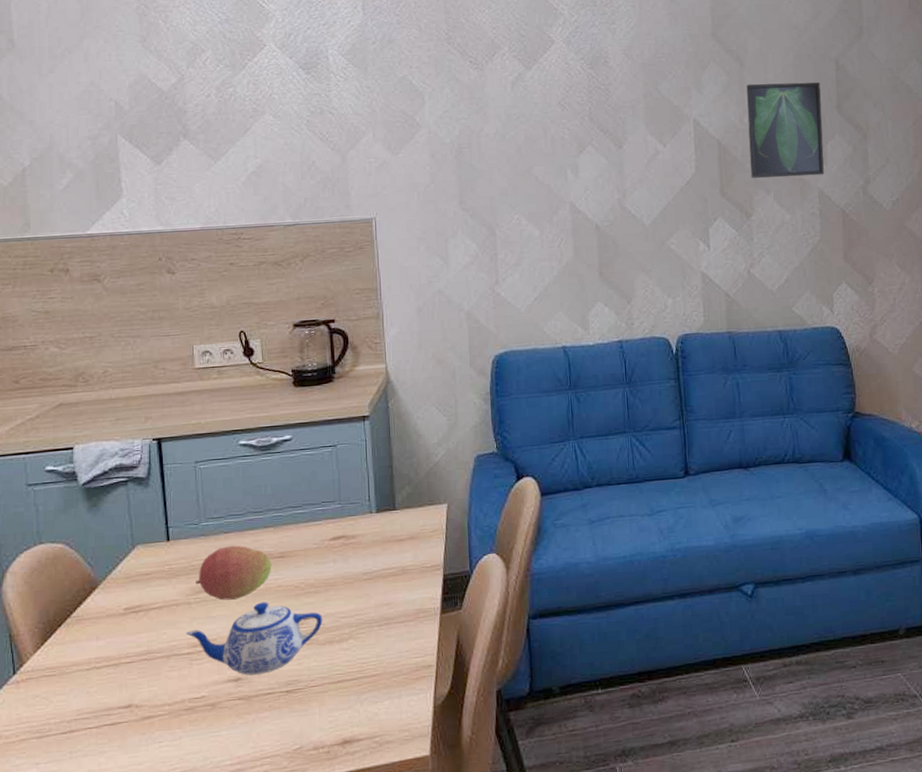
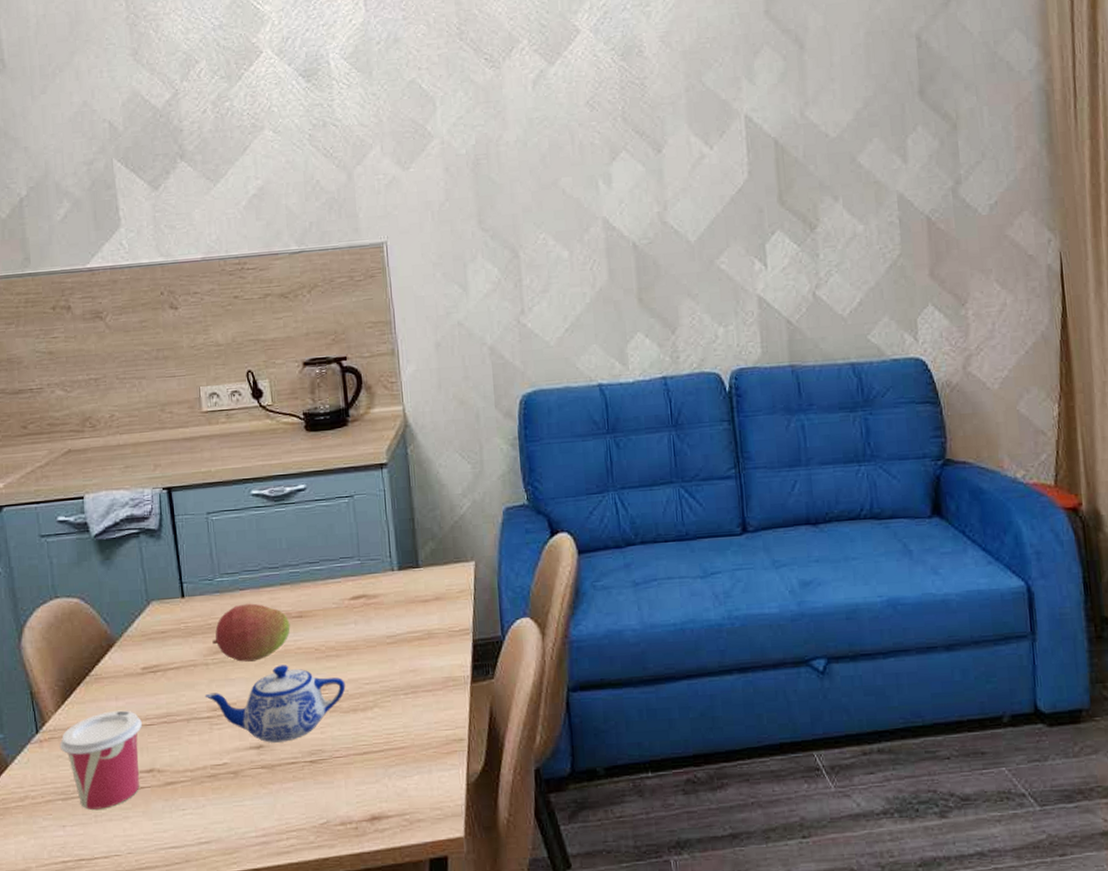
cup: none [37,649,122,747] -> present [59,710,142,810]
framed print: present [746,82,824,178] -> none [808,63,904,183]

